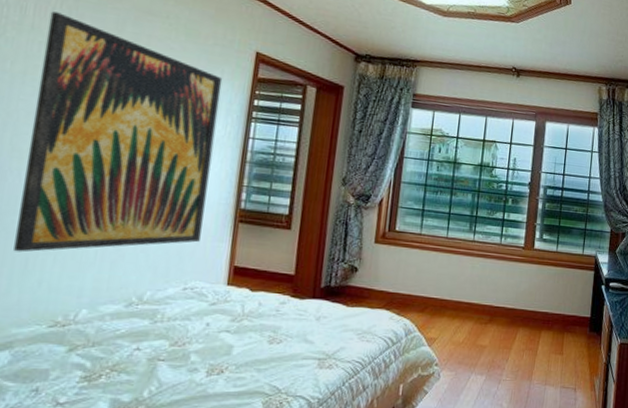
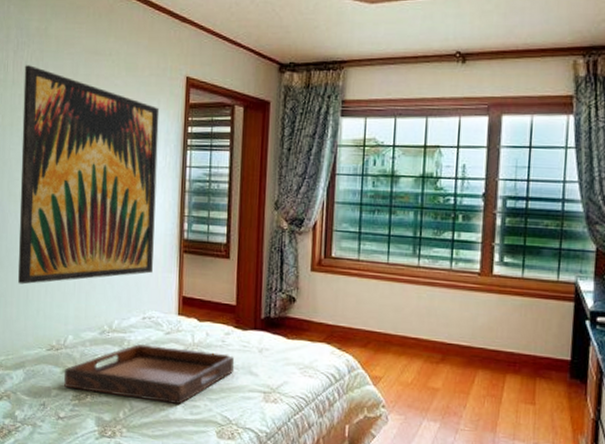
serving tray: none [69,315,288,377] -> present [64,343,234,404]

